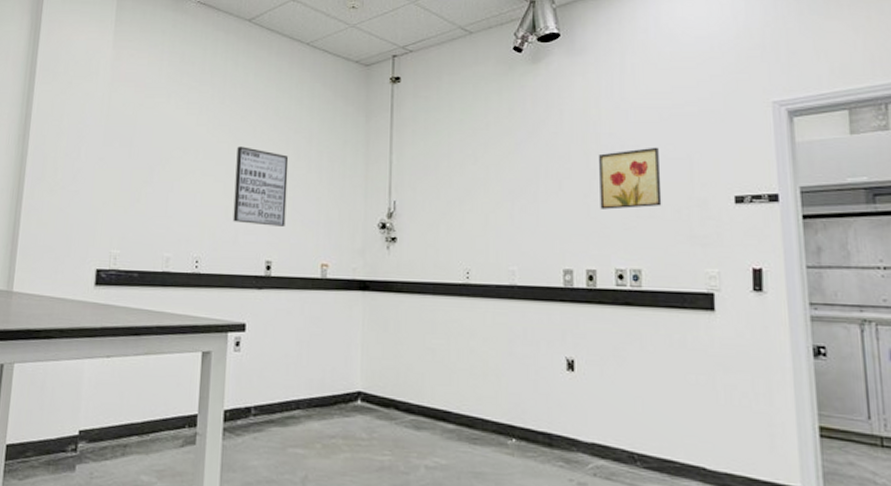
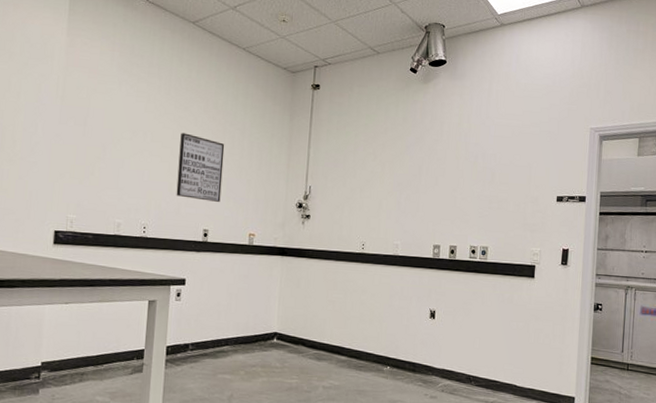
wall art: present [599,147,662,210] -> none [464,156,509,202]

